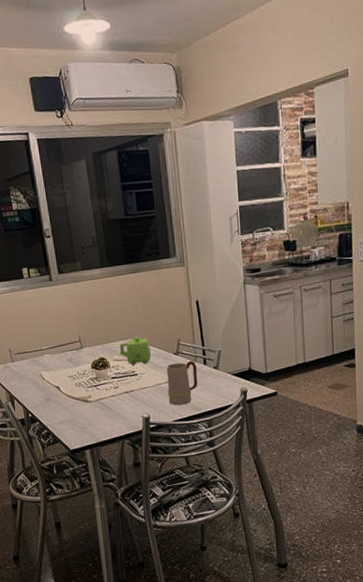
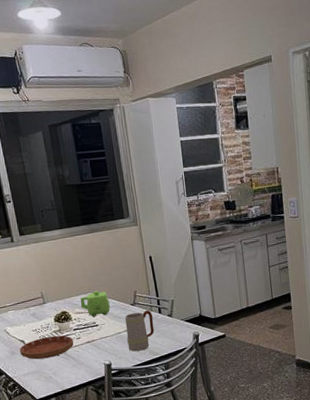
saucer: none [55,383,111,408] -> present [19,335,74,360]

